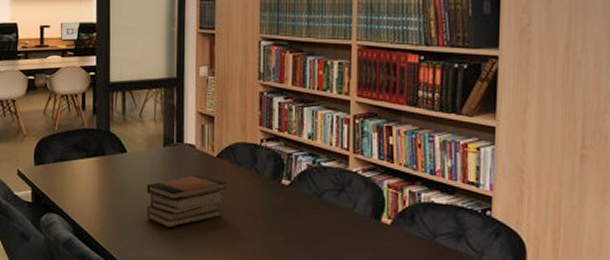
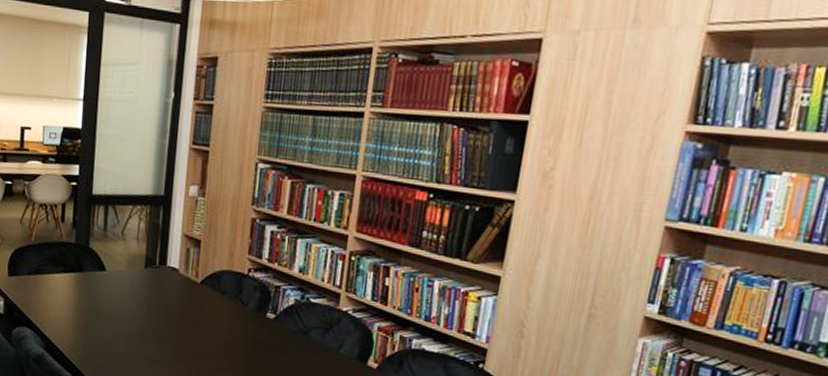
book stack: present [146,174,226,228] -> none [122,300,208,352]

